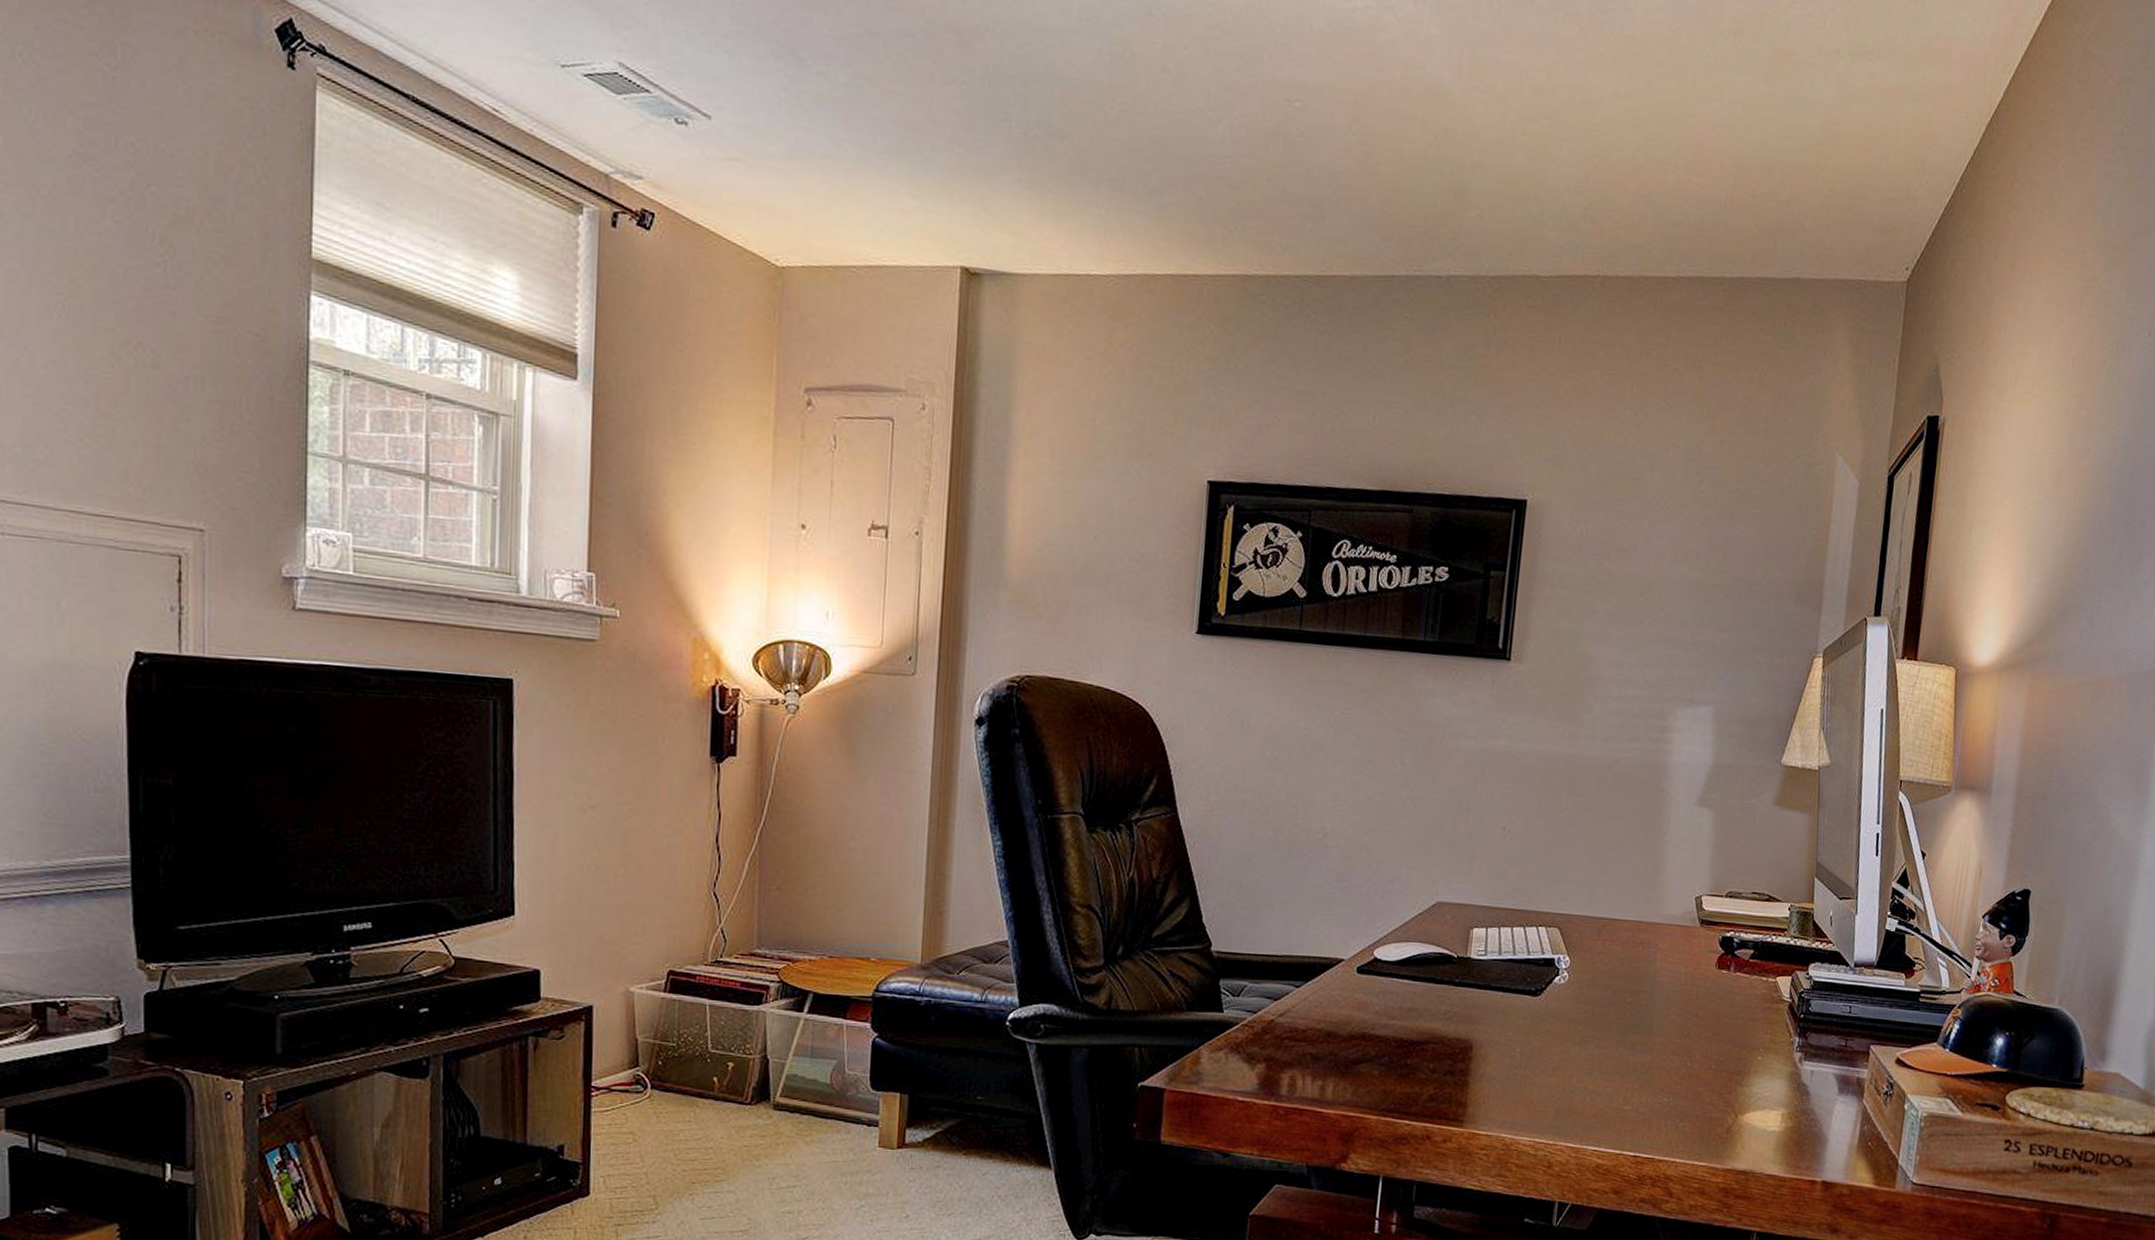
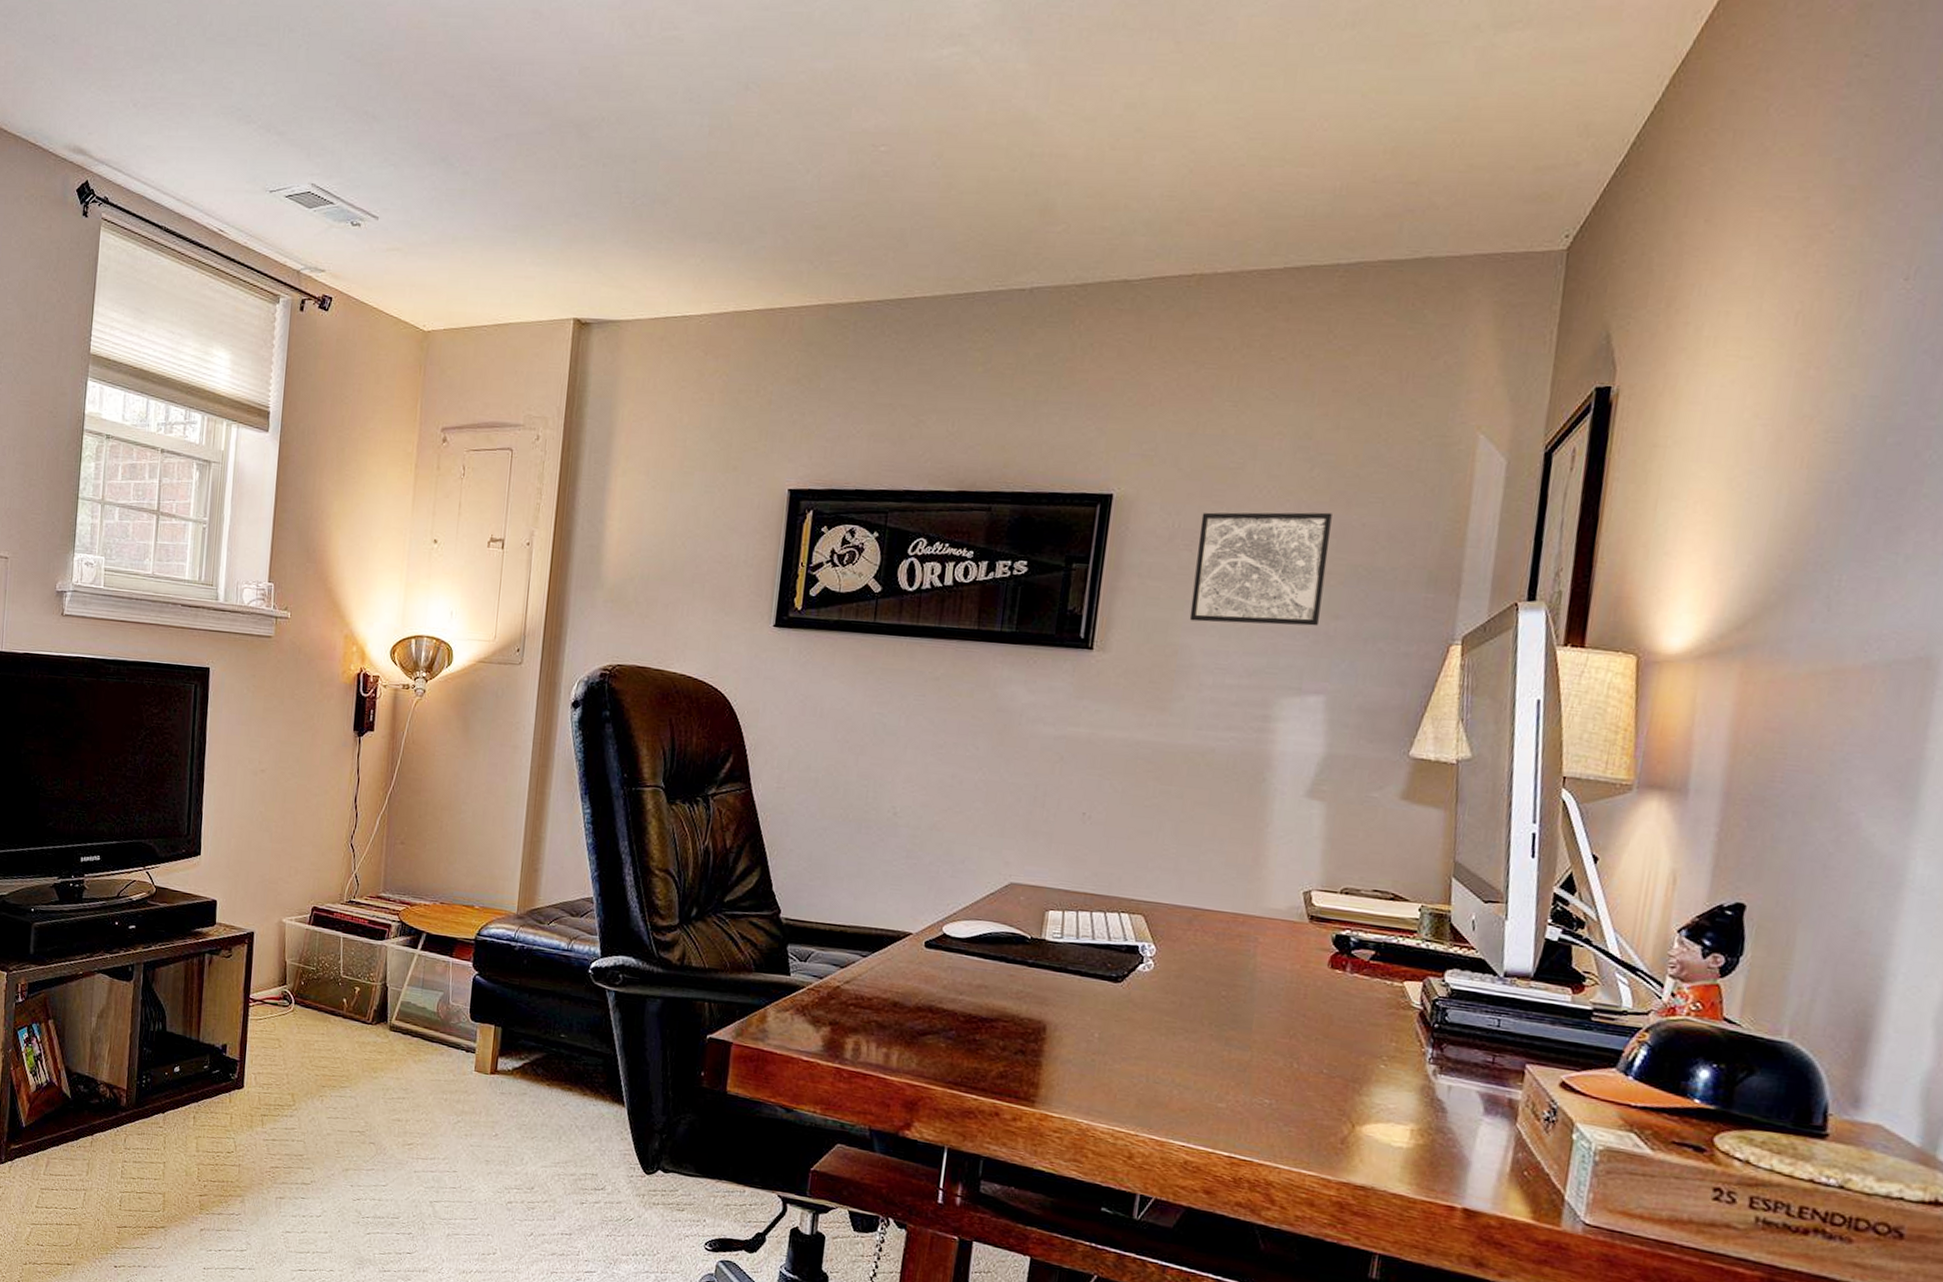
wall art: none [1596,522,1719,639] -> present [1189,512,1332,626]

